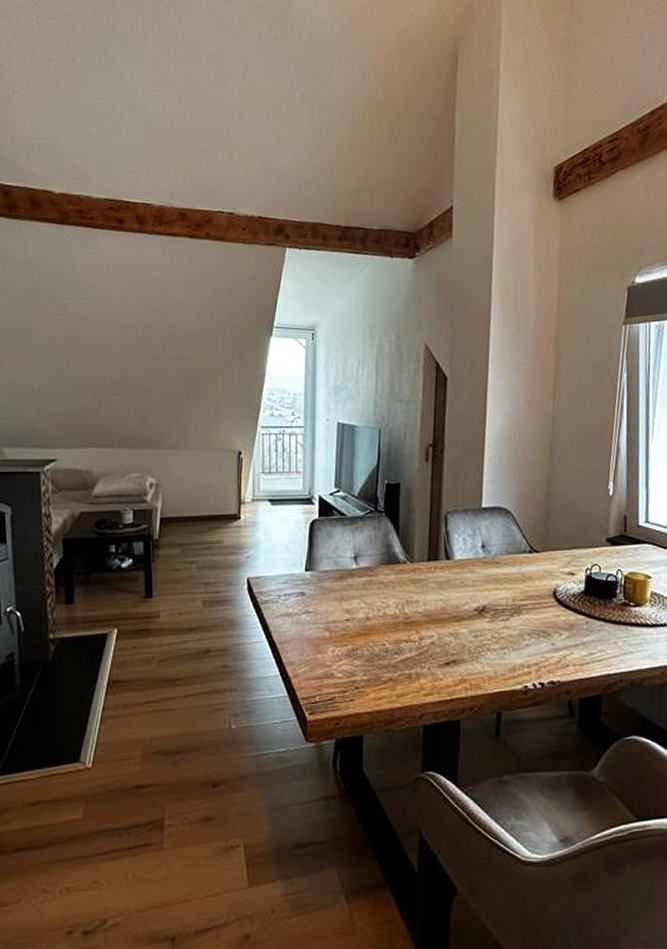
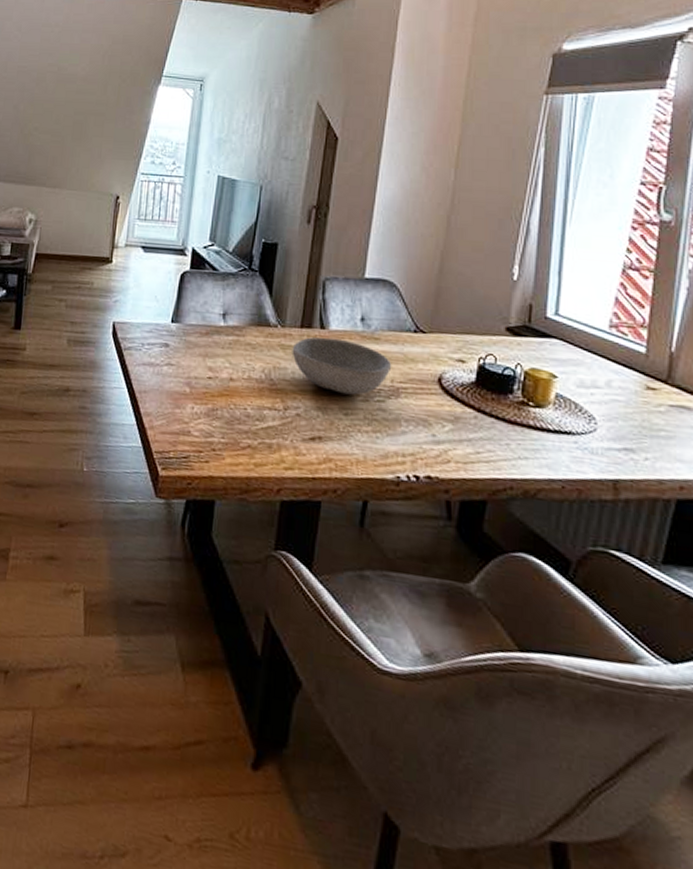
bowl: none [422,567,513,618] -> present [292,337,392,395]

